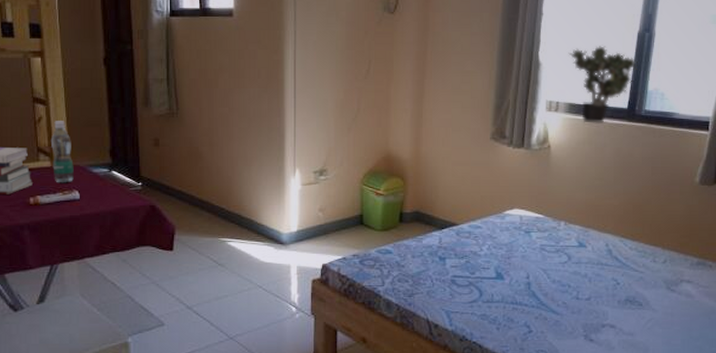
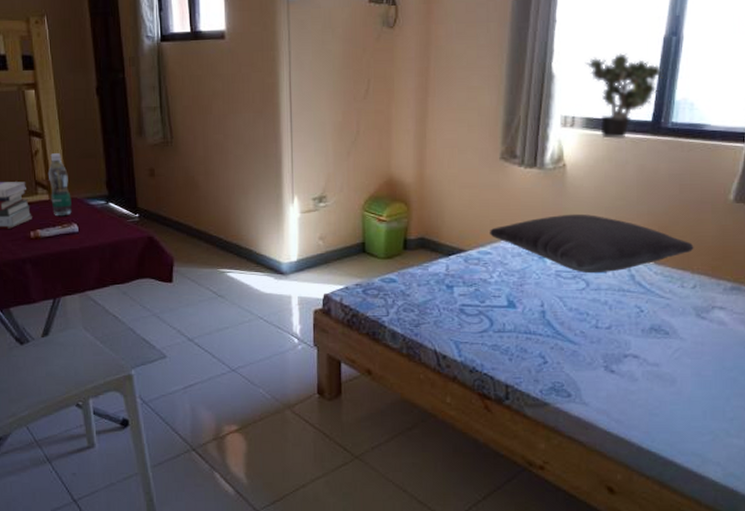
pillow: none [480,192,665,247] -> present [490,213,694,273]

